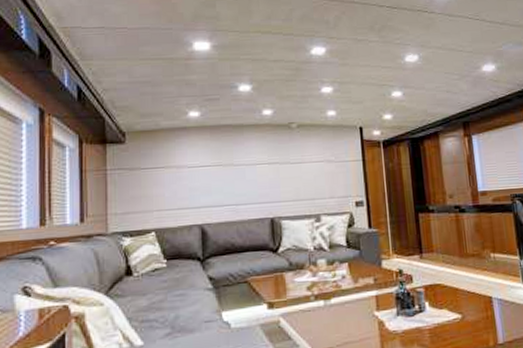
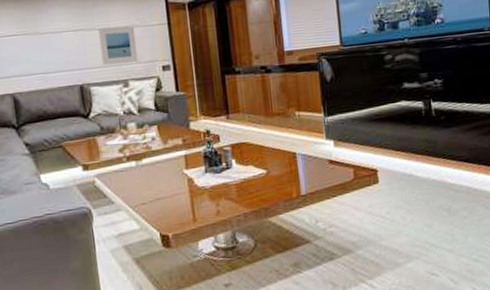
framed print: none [293,161,332,199] -> present [98,25,138,65]

